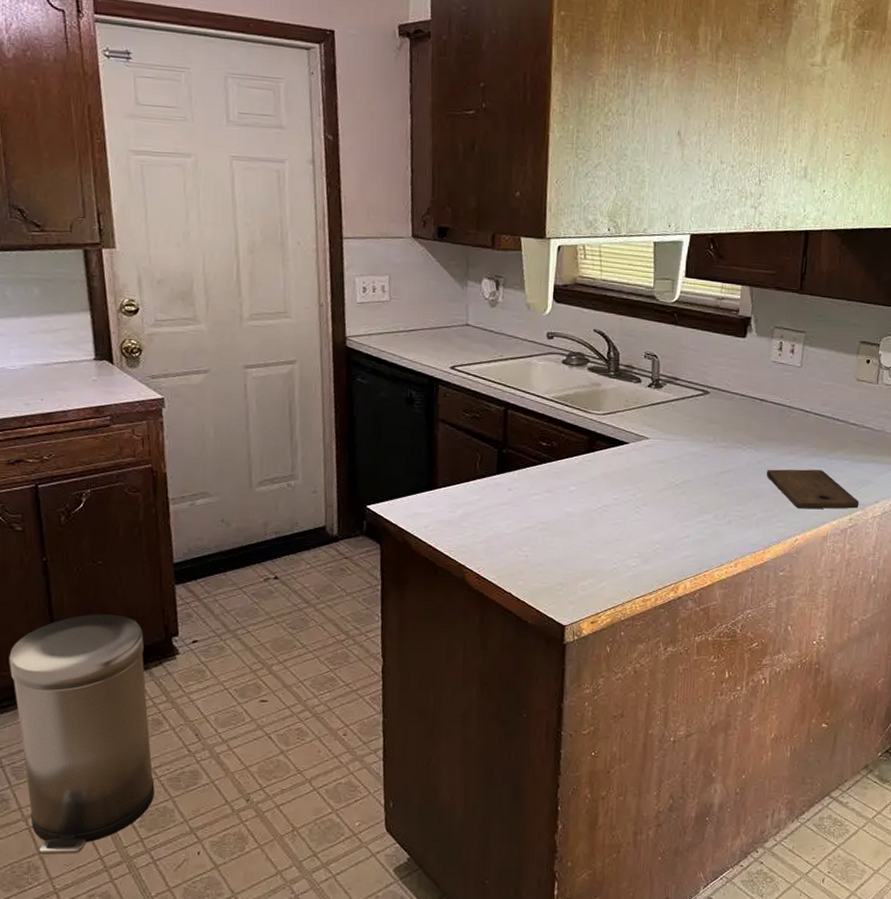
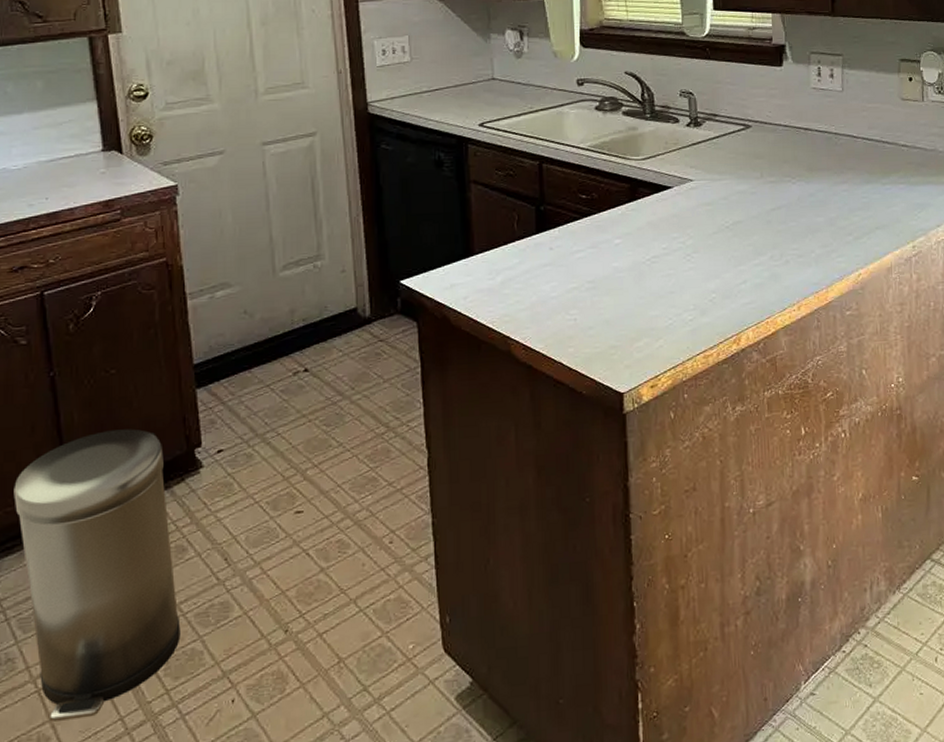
cutting board: present [767,469,859,509] -> none [820,197,921,241]

